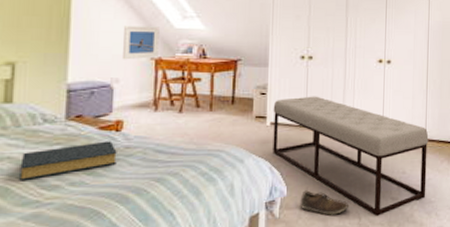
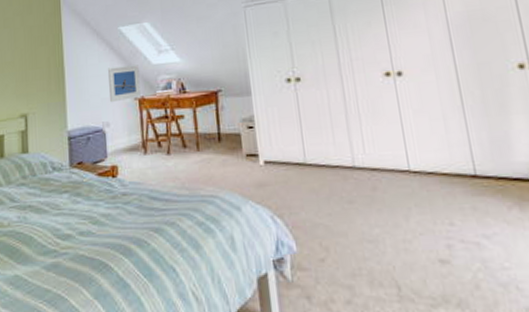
hardback book: present [19,141,117,182] -> none [39,187,117,230]
bench: present [273,96,429,216] -> none [264,125,494,285]
shoe: present [300,190,350,216] -> none [314,246,381,281]

